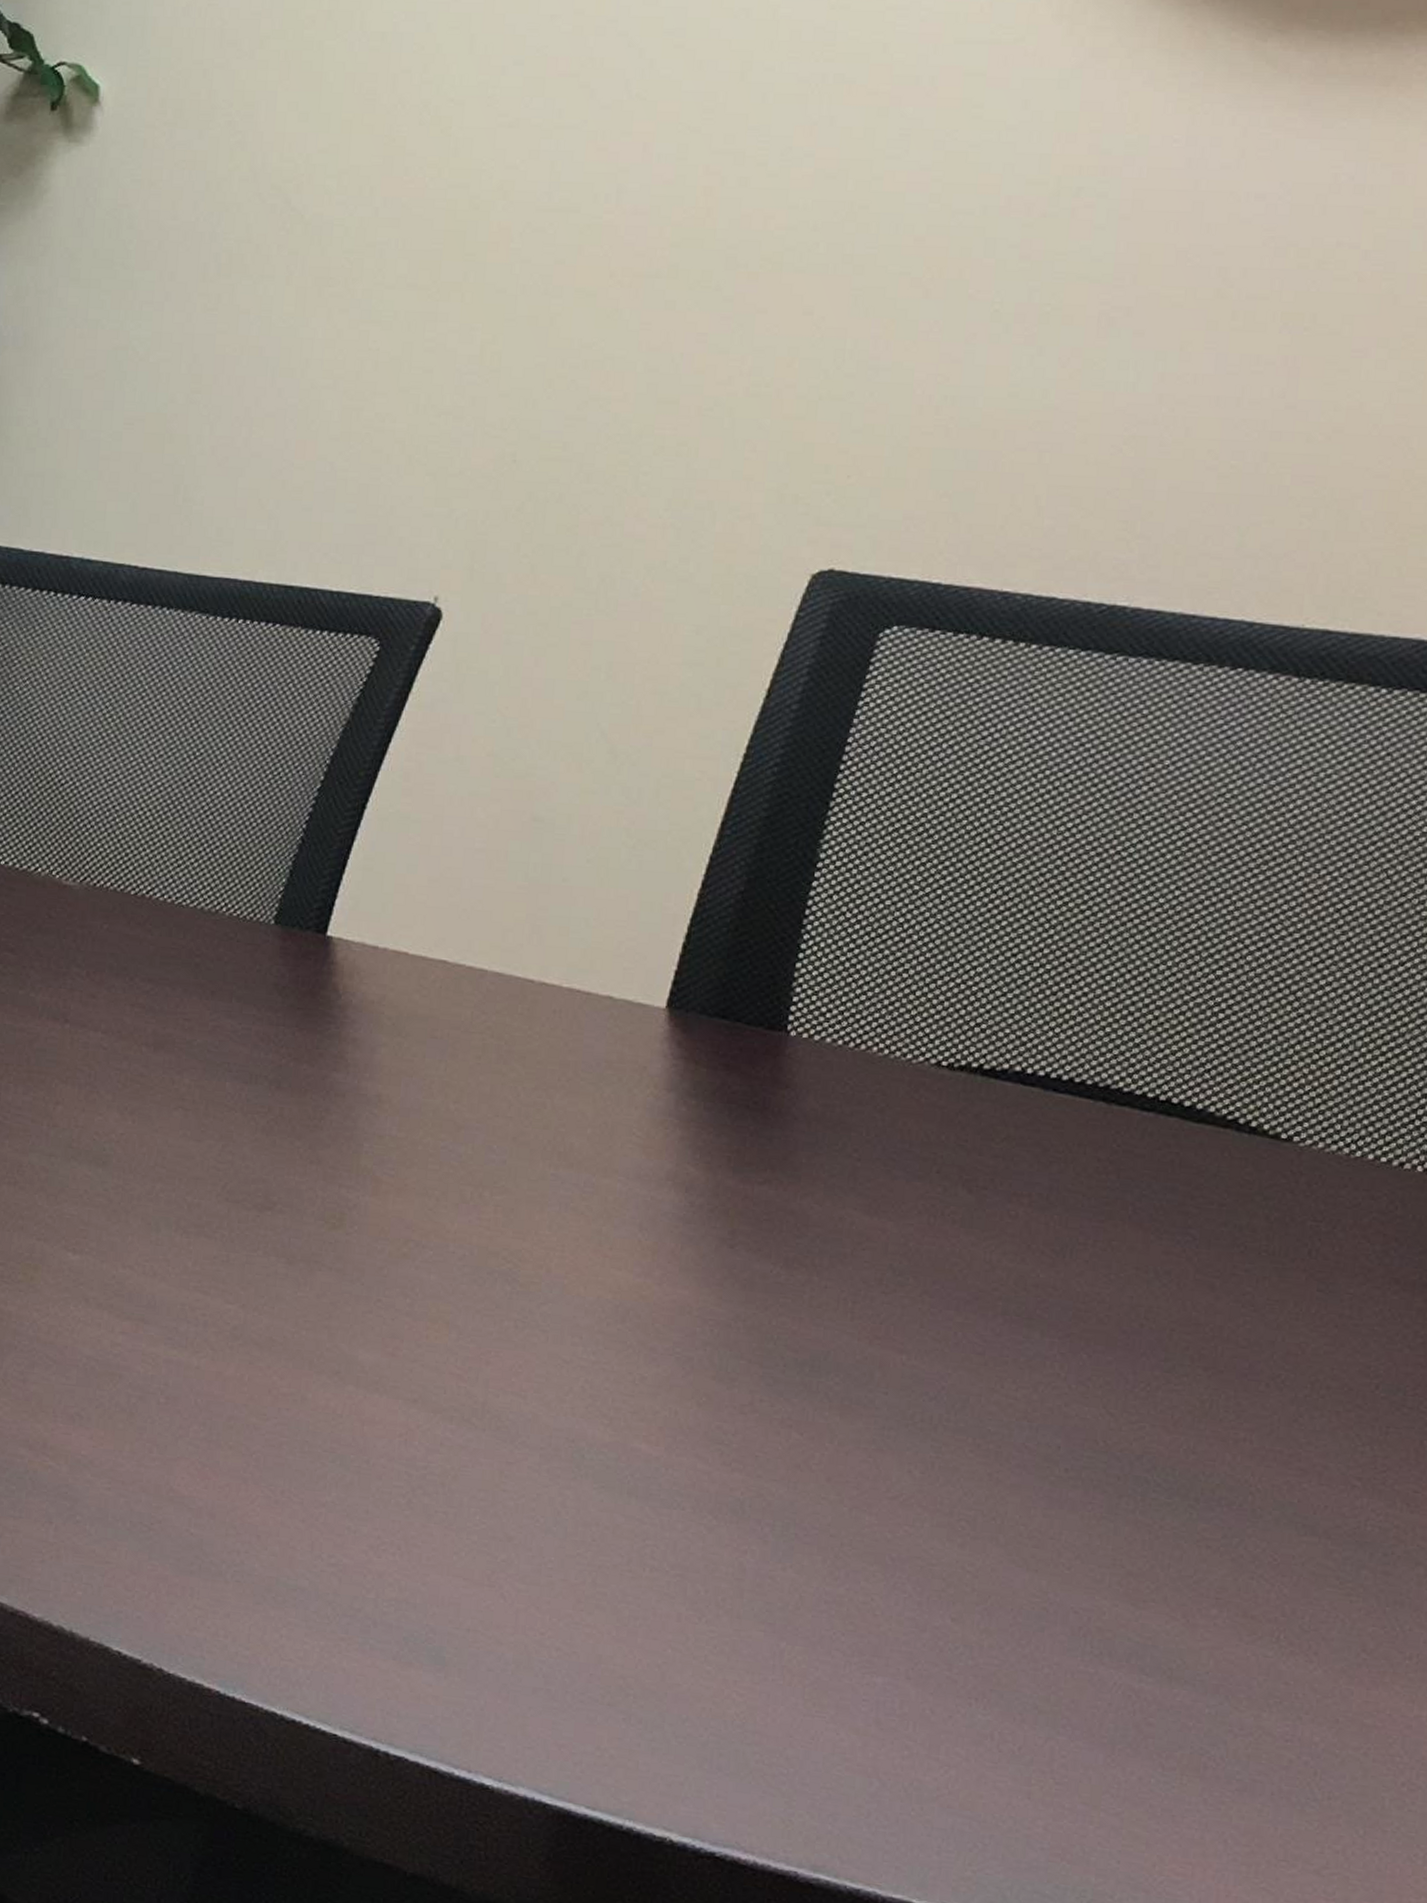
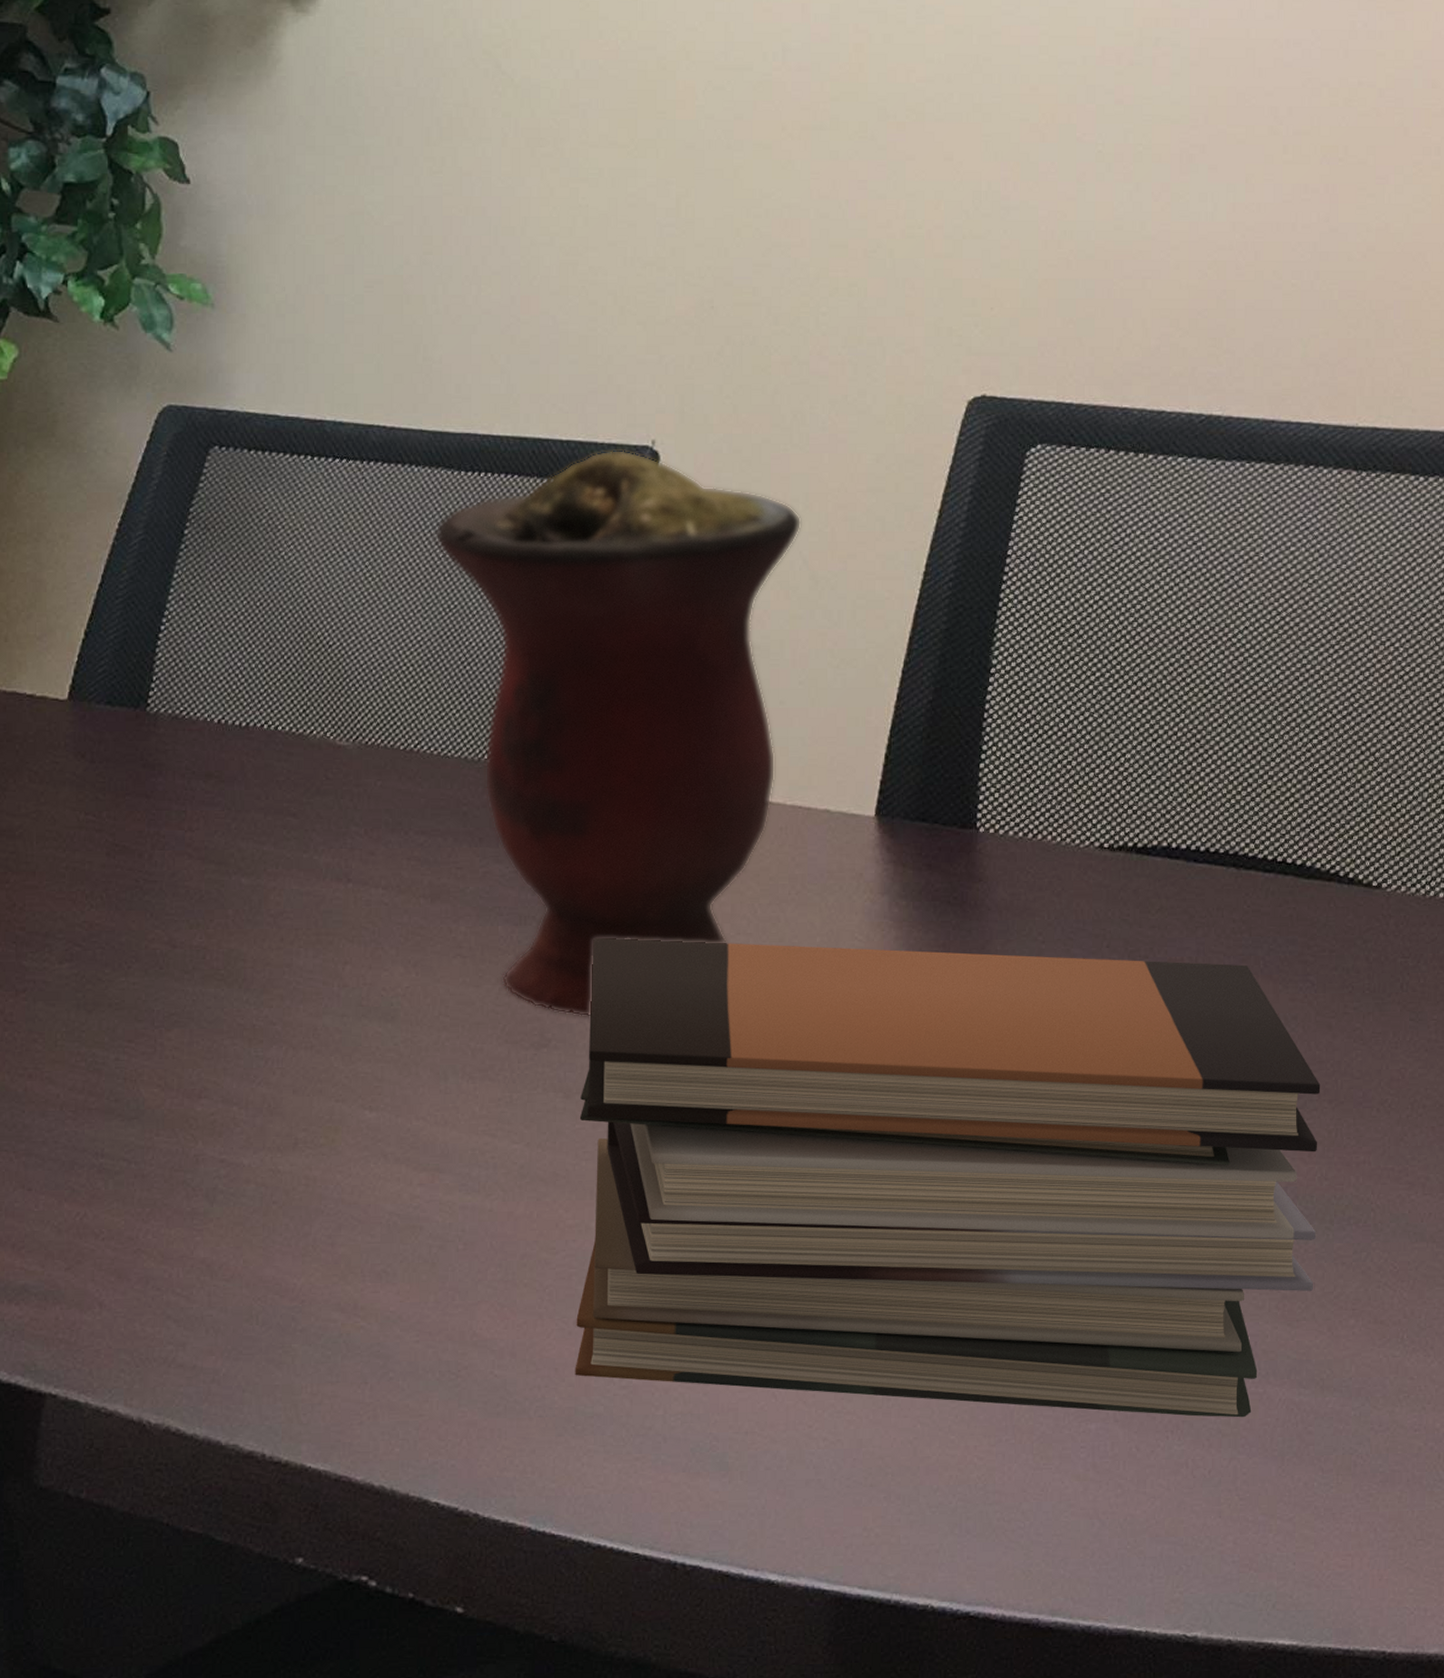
vase: none [184,604,603,1185] -> present [435,449,802,1017]
book stack: none [279,1104,1195,1697] -> present [575,937,1321,1418]

